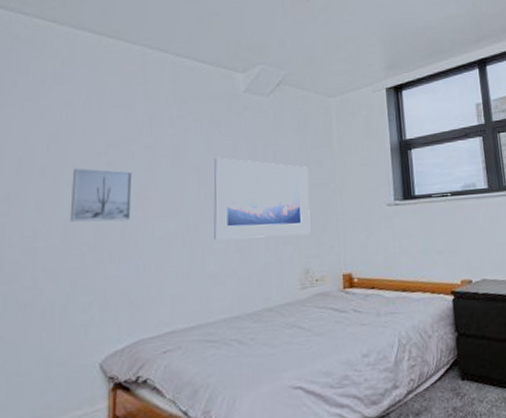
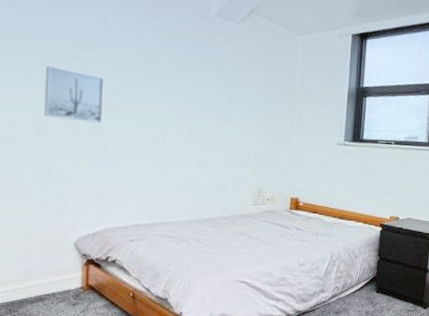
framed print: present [213,157,311,240] -> none [179,76,271,160]

